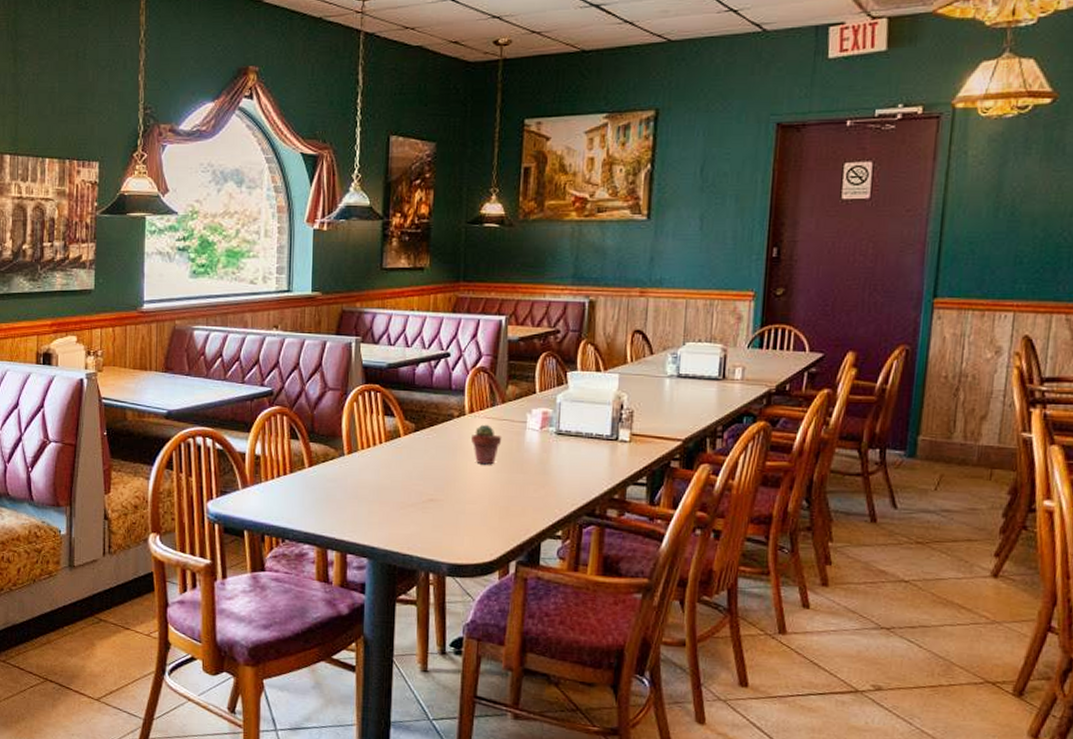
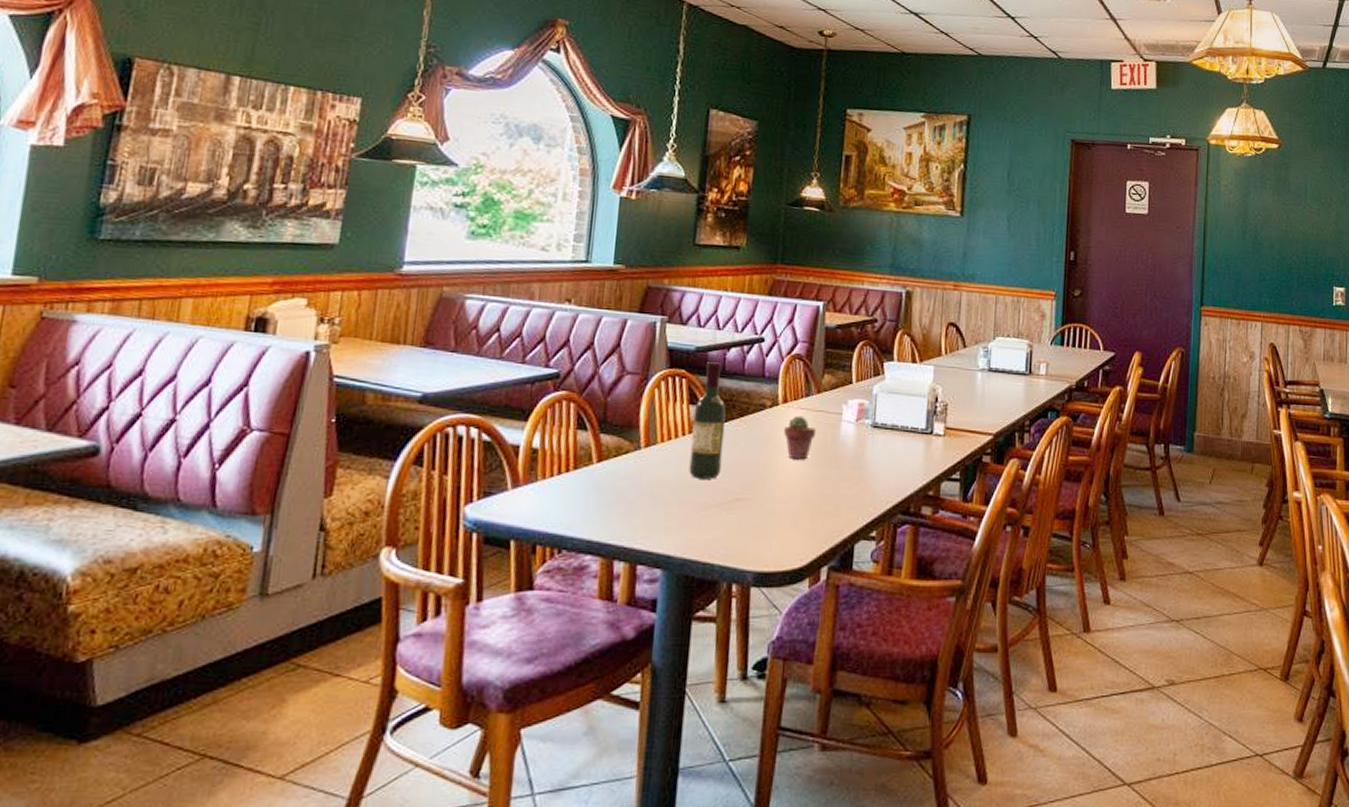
wine bottle: none [387,377,417,482] -> present [688,362,726,479]

